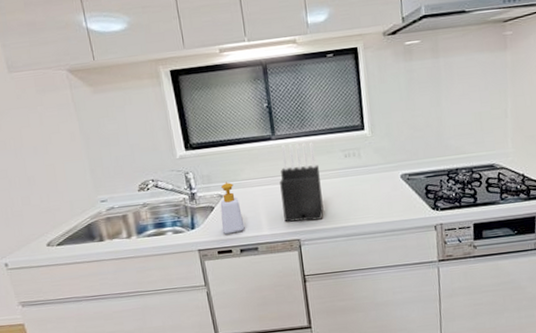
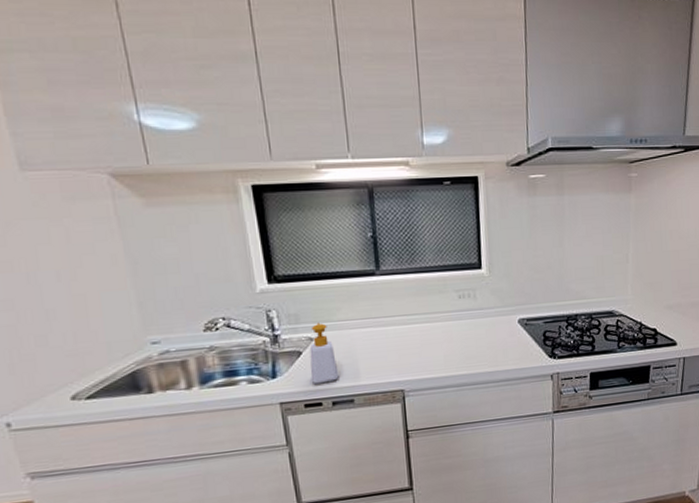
knife block: present [280,142,324,222] -> none [383,280,433,371]

